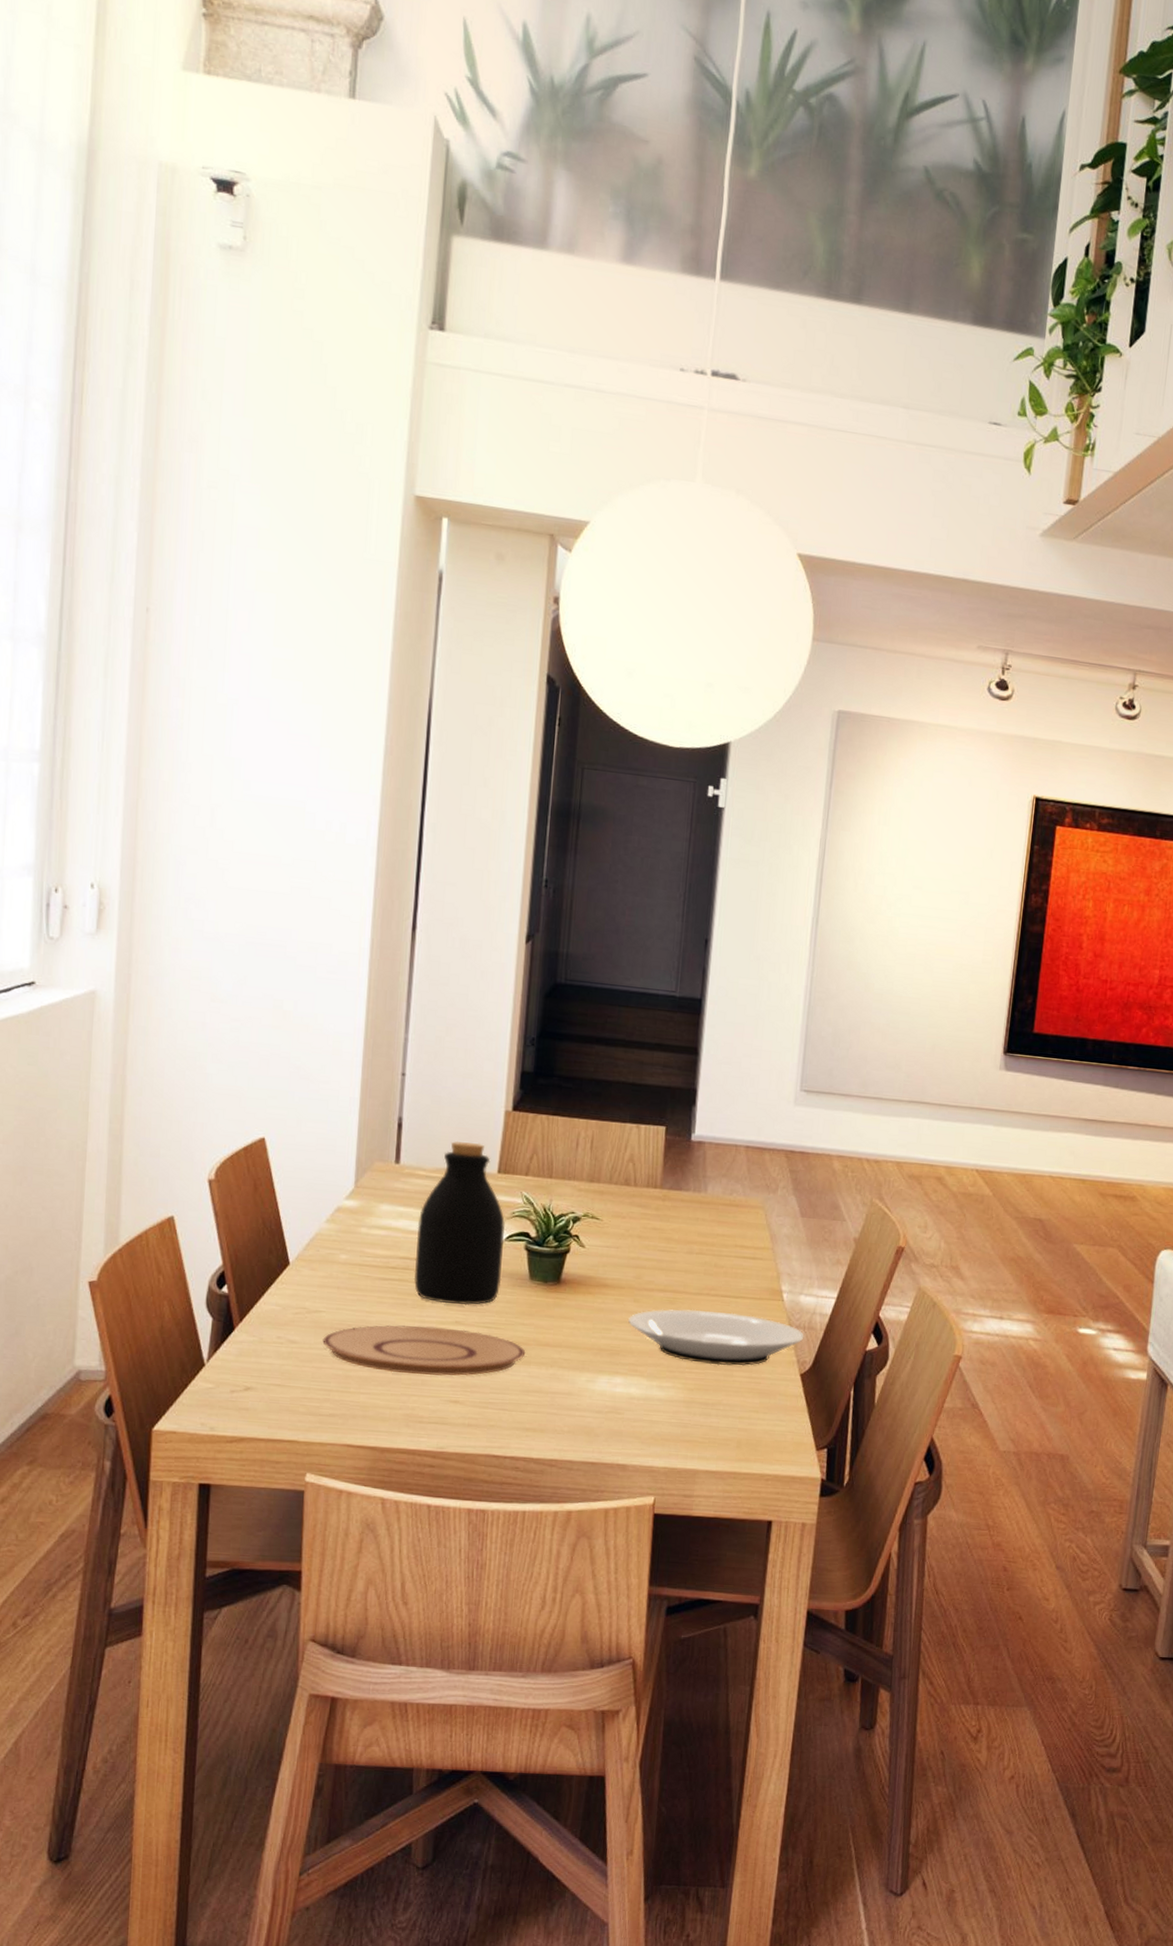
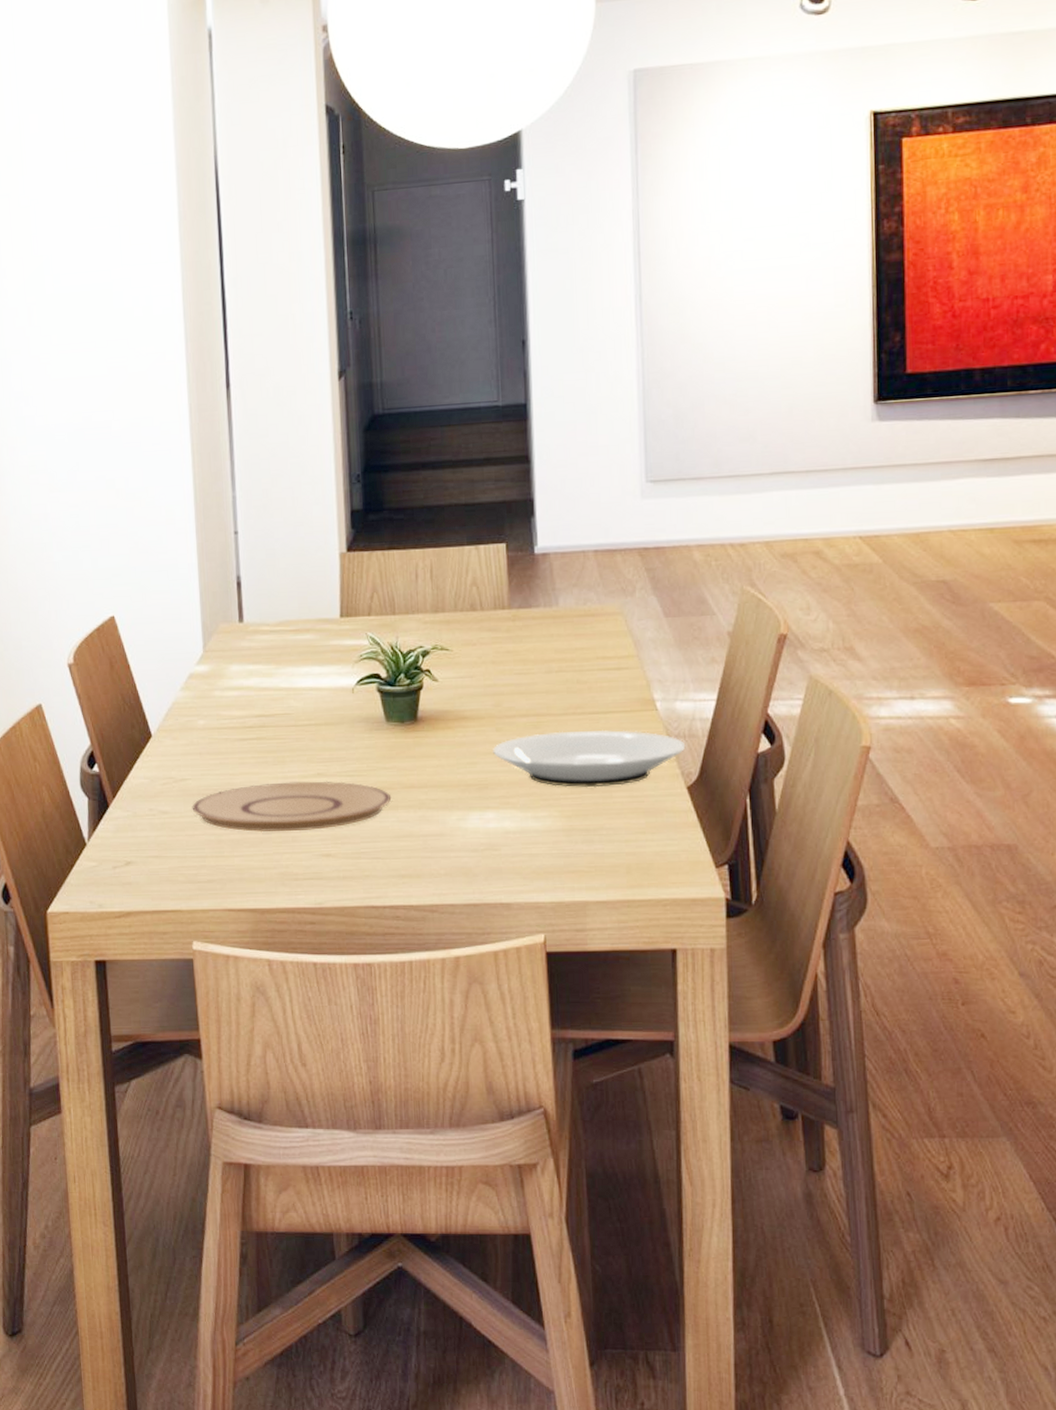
bottle: present [413,1141,506,1306] -> none [268,589,358,756]

